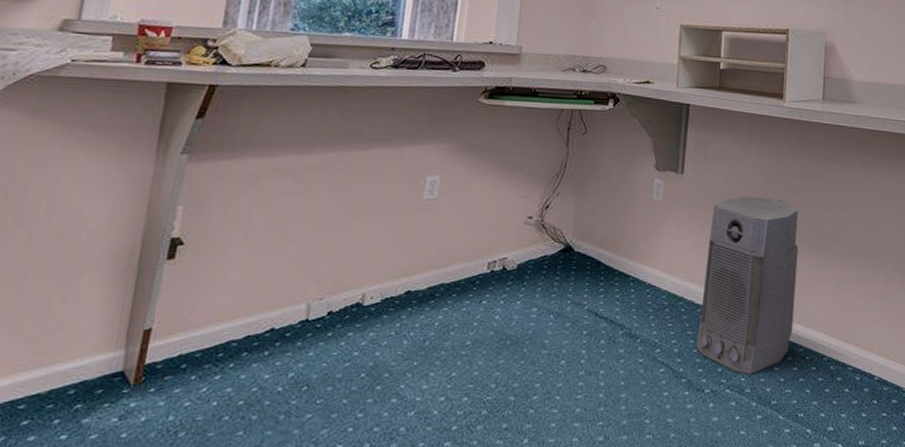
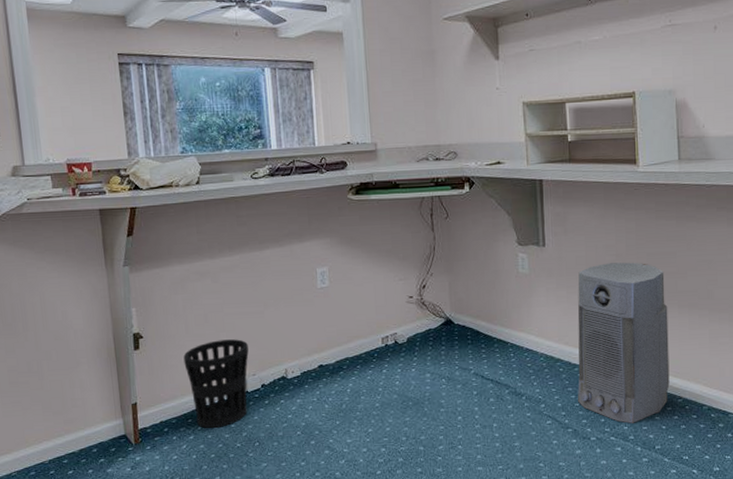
wastebasket: none [229,253,322,366] -> present [183,339,249,428]

